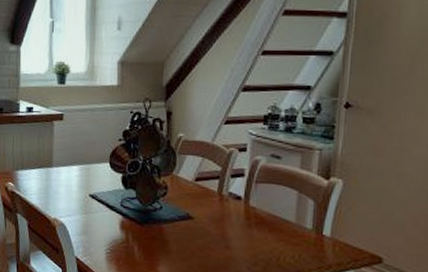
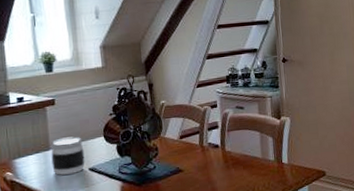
jar: none [52,156,87,197] -> present [51,136,85,175]

